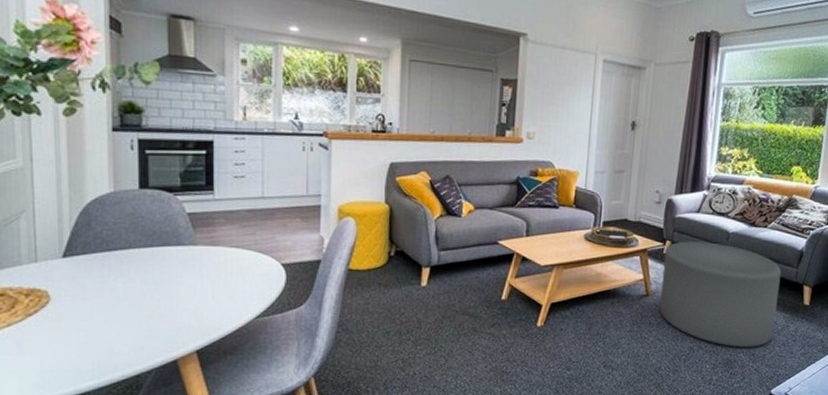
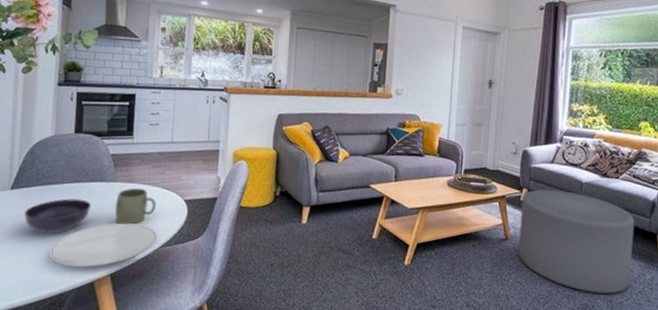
bowl: none [83,266,168,308] -> present [24,198,92,234]
plate: none [119,292,252,344] -> present [49,223,158,267]
mug: none [196,251,248,294] -> present [114,188,157,225]

